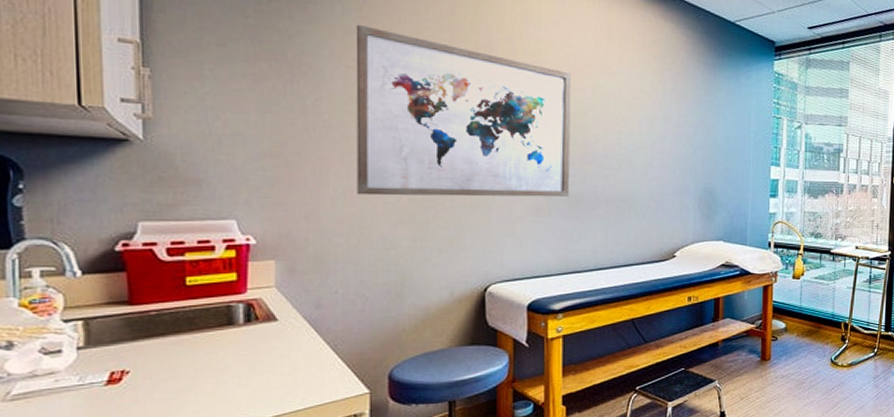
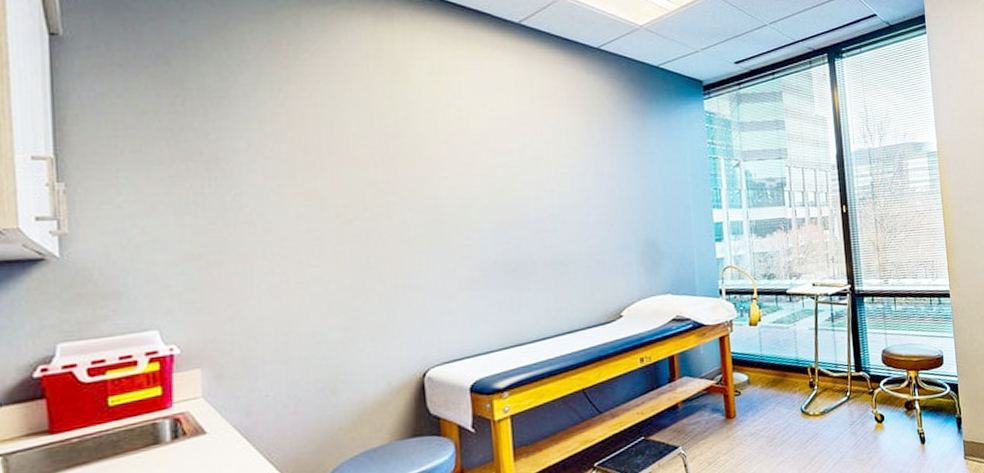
wall art: present [355,24,571,197] -> none [272,113,505,289]

